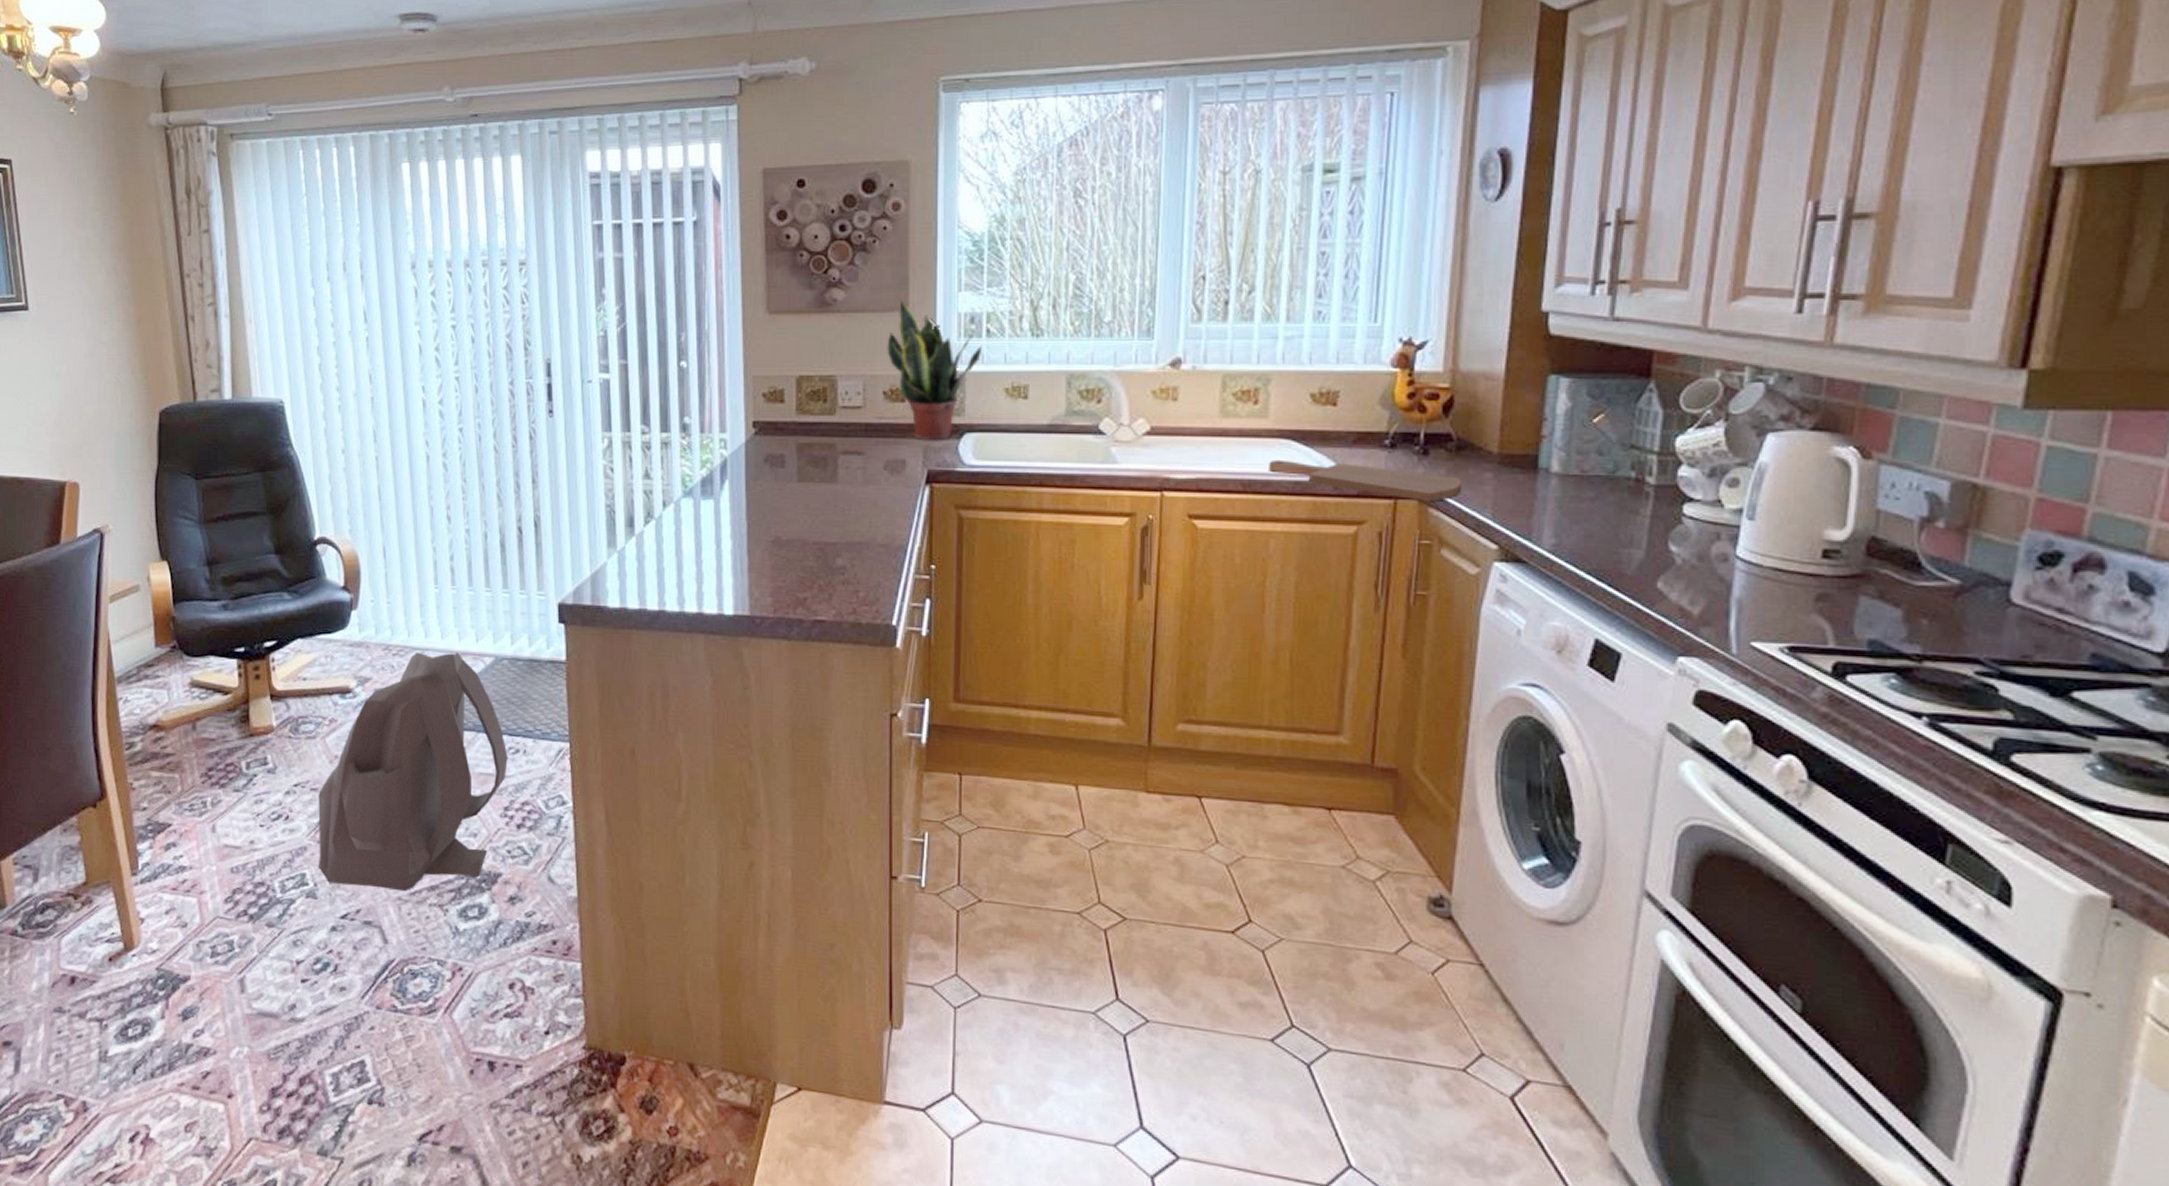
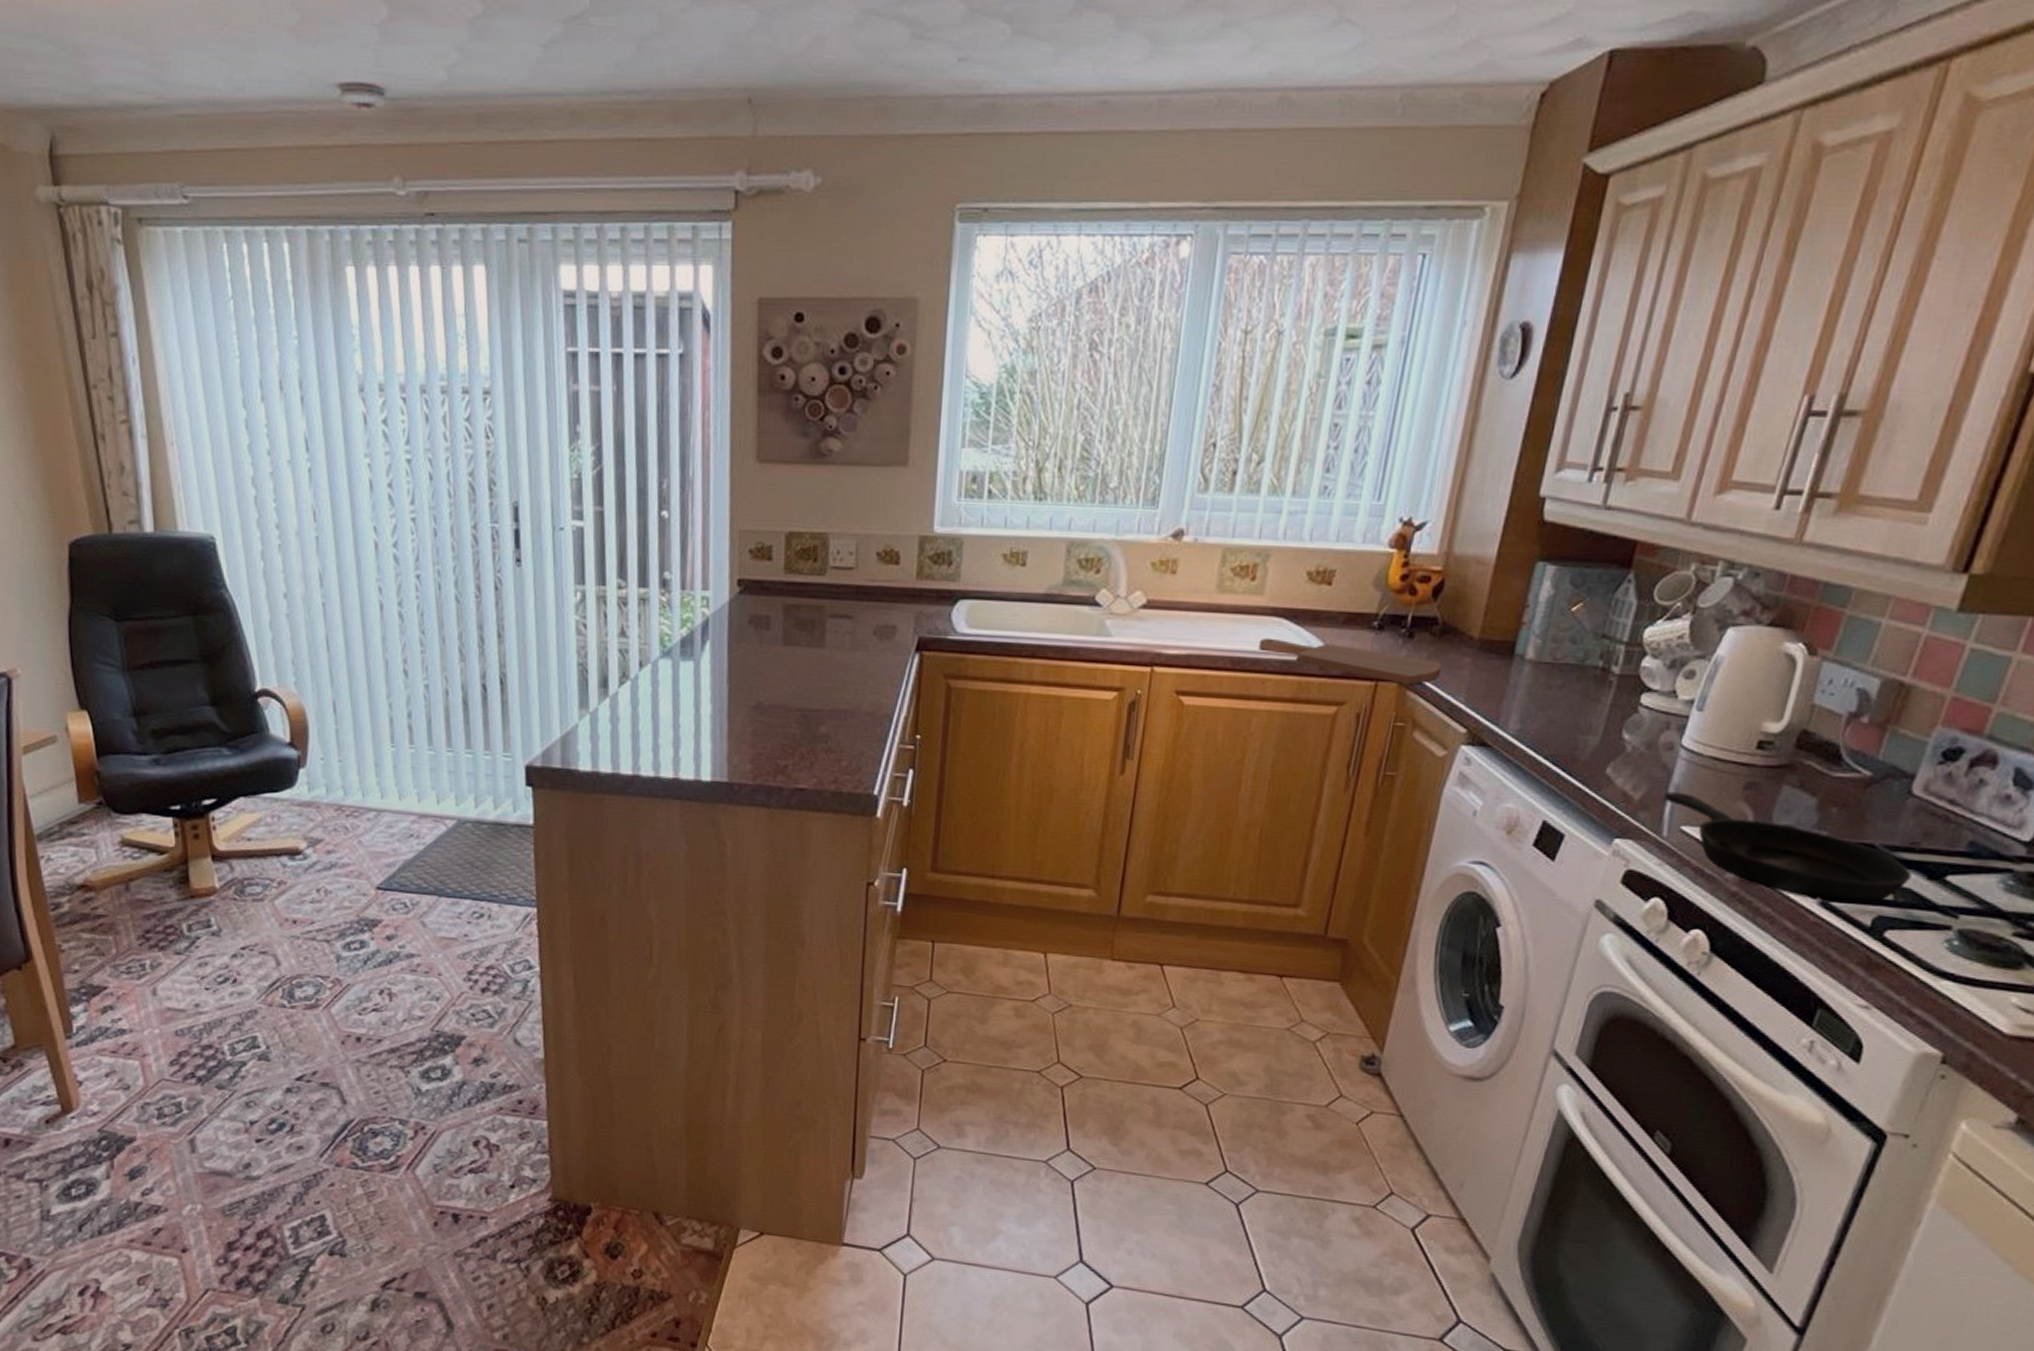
backpack: present [318,652,508,892] -> none [268,813,472,1054]
potted plant: present [887,300,981,440] -> none [883,454,982,606]
frying pan: none [1727,605,2030,725] -> present [1664,791,1912,905]

